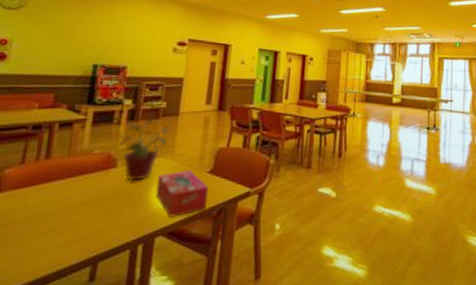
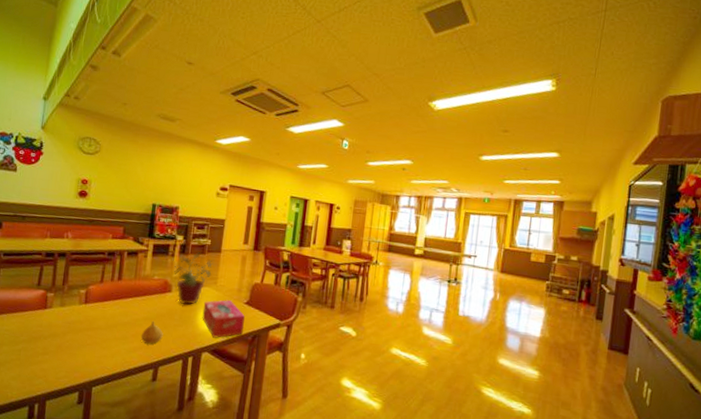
fruit: none [74,205,105,235] -> present [140,320,163,344]

